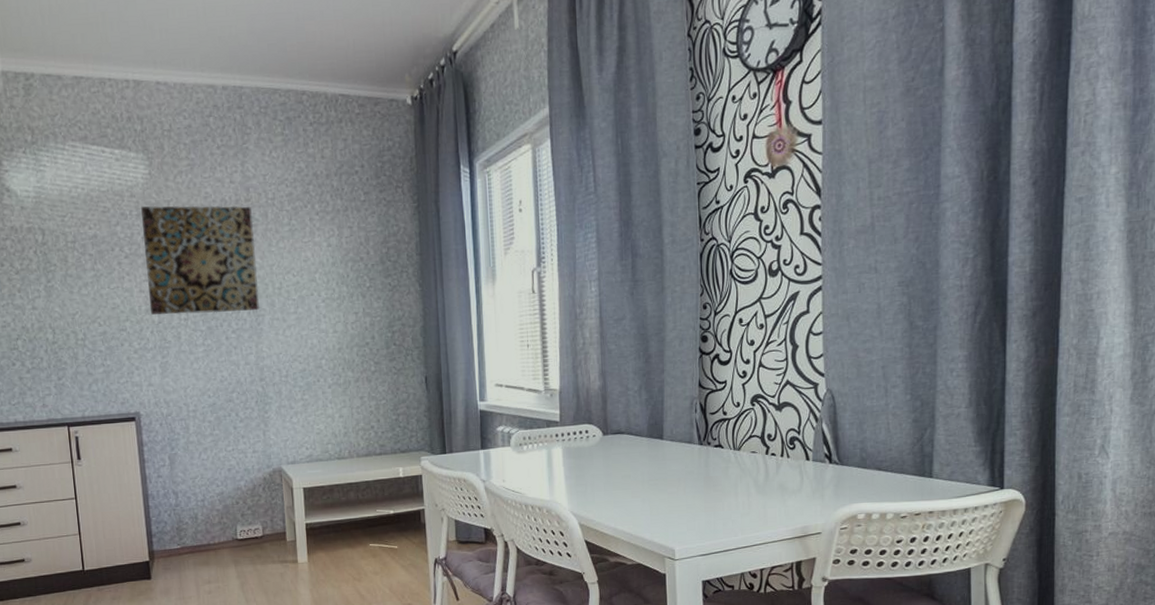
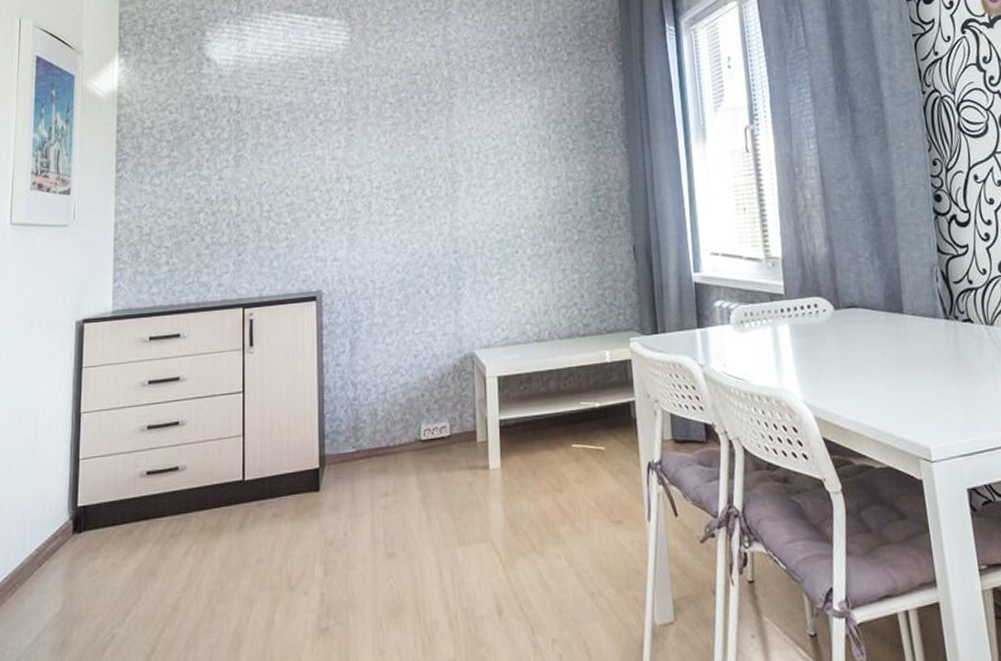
wall art: present [141,205,259,315] -> none [340,69,456,183]

